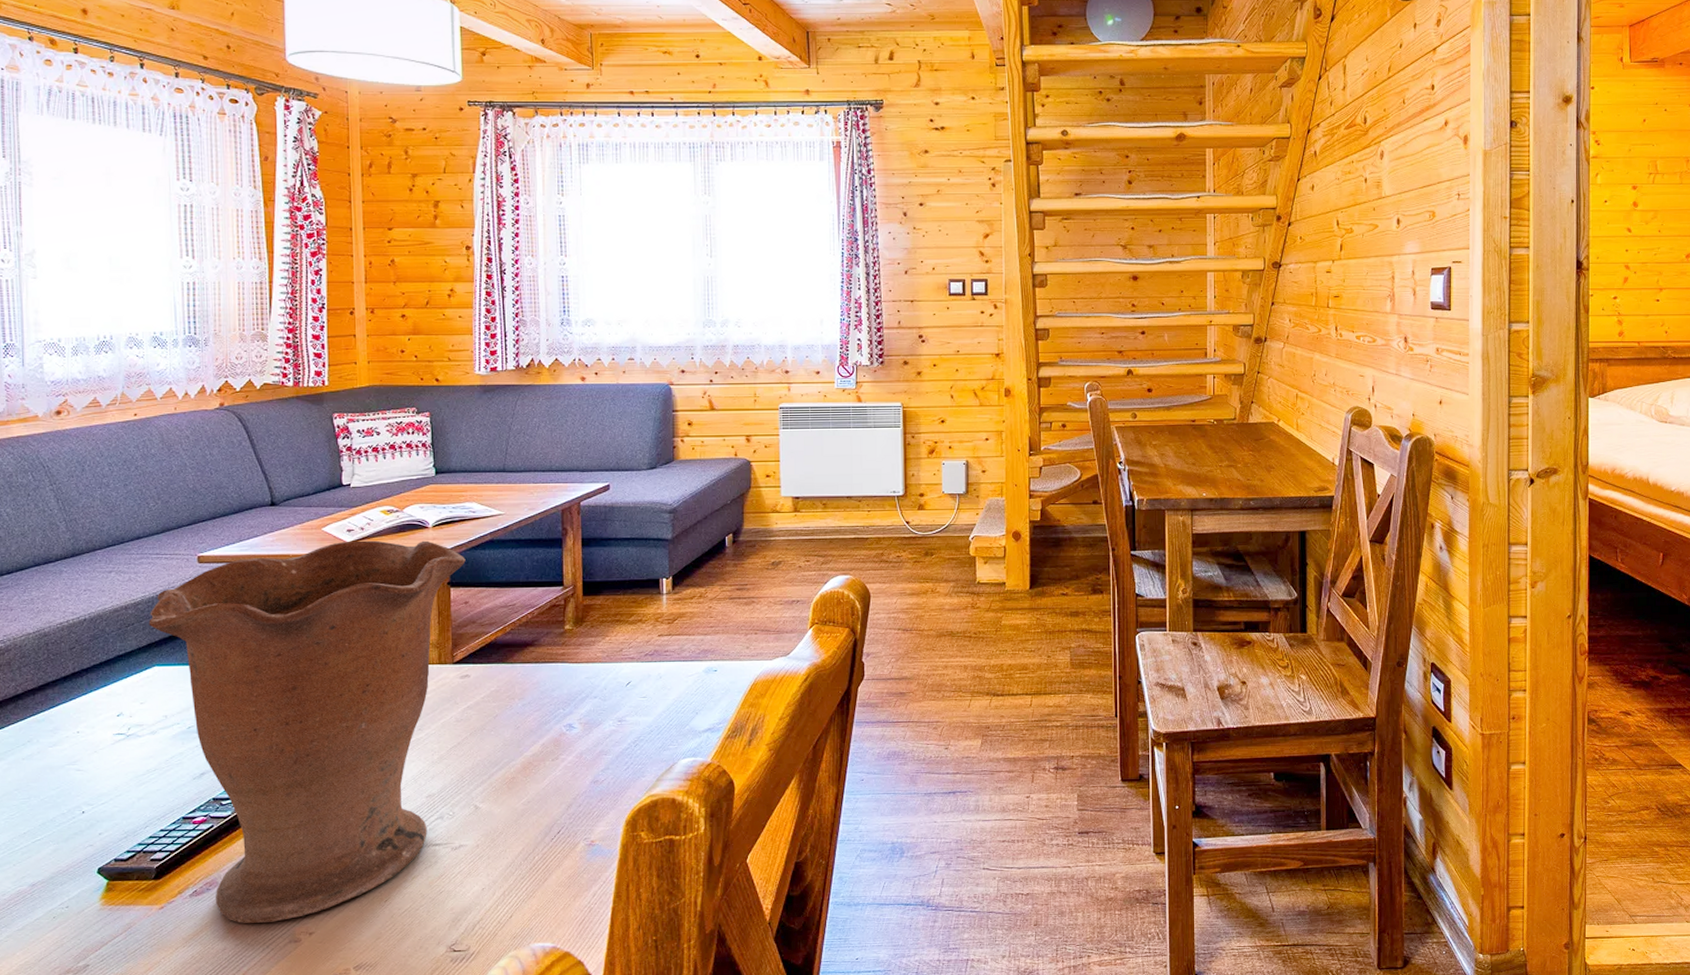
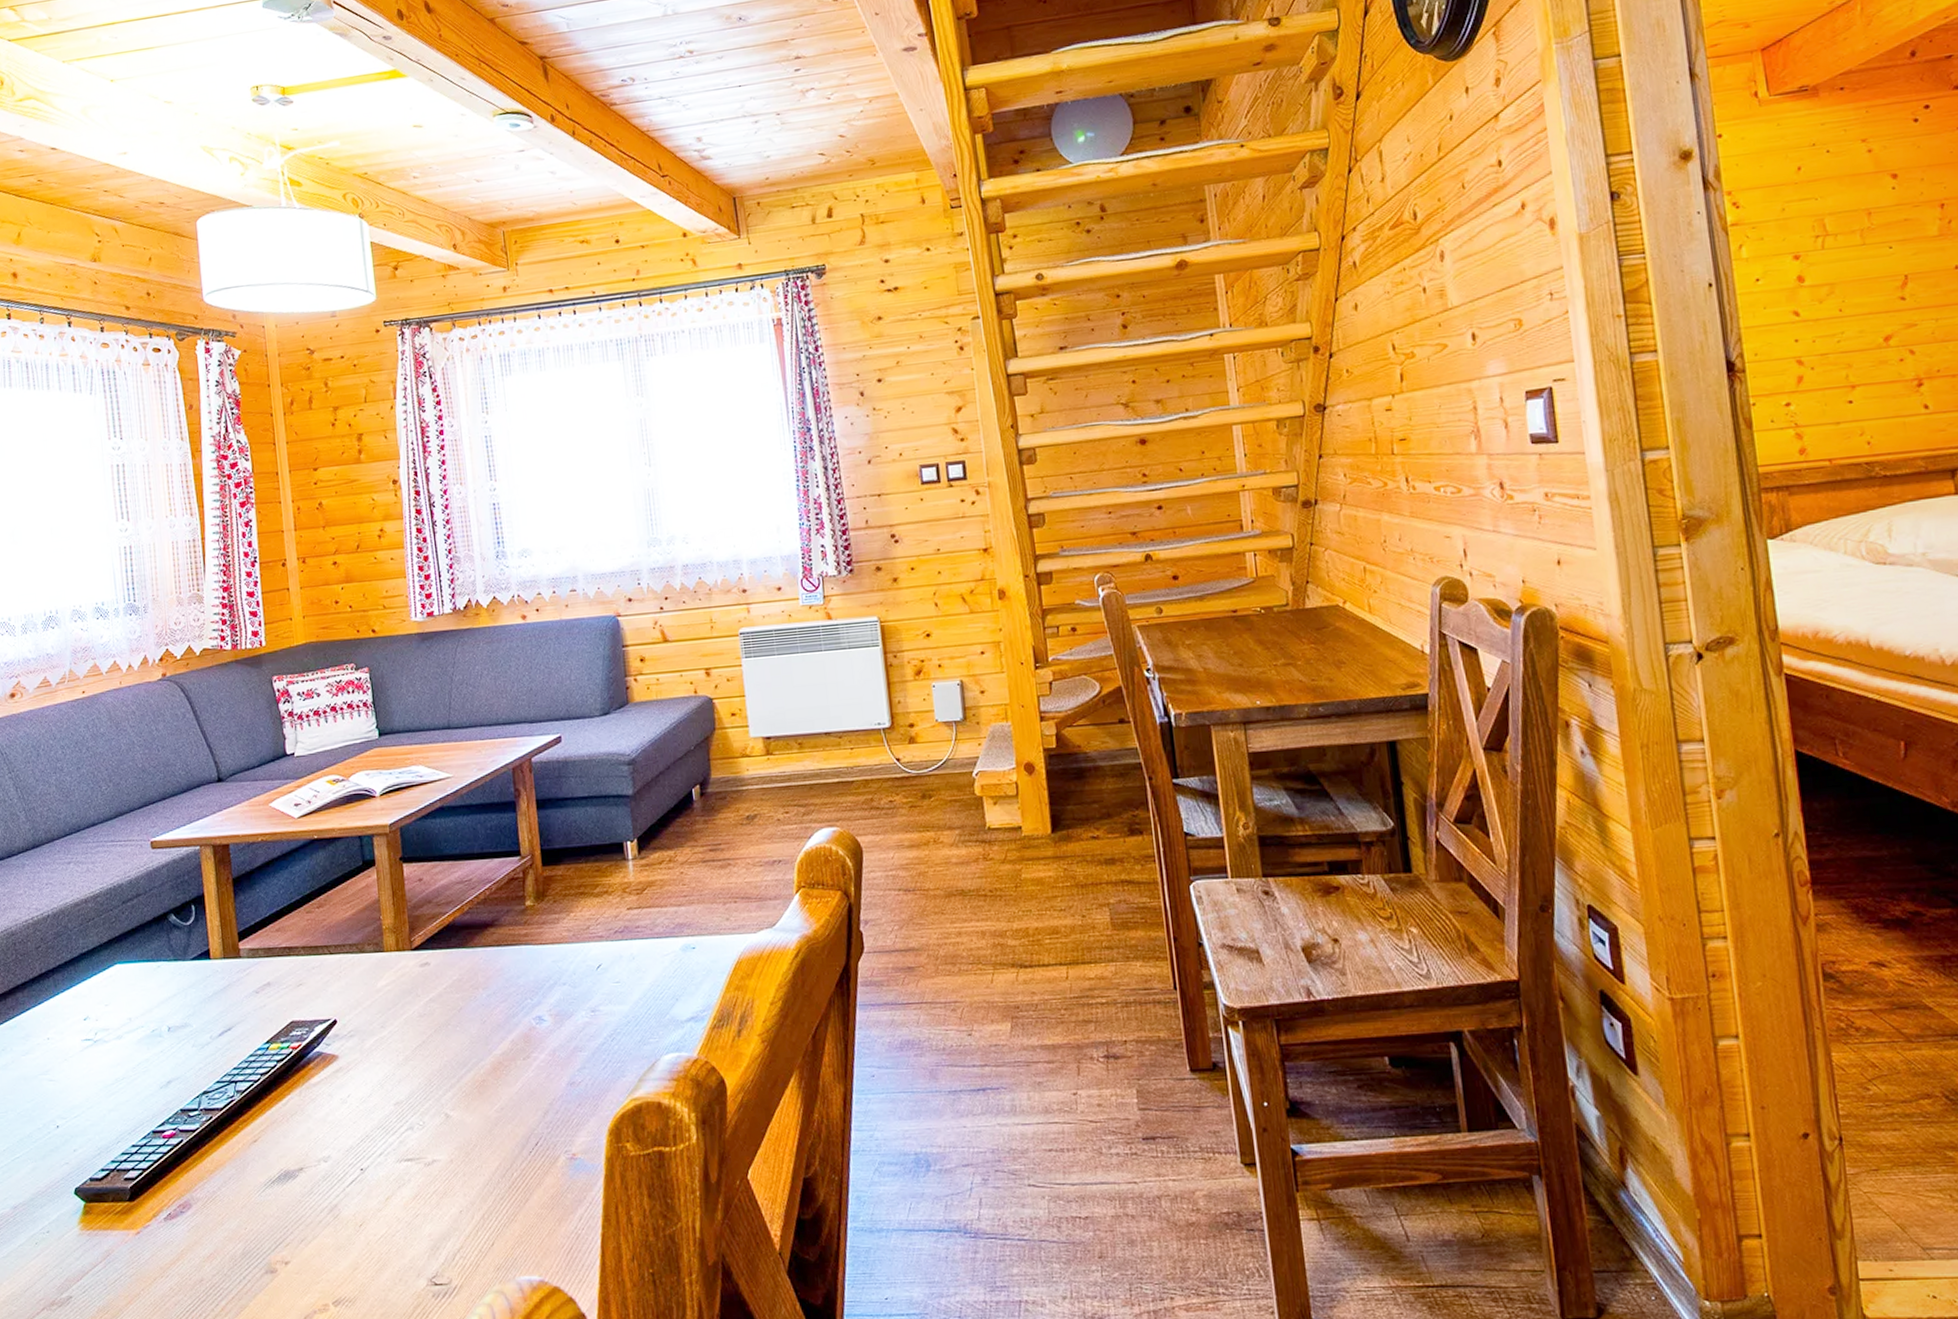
vase: present [148,540,466,923] -> none [108,811,417,1251]

